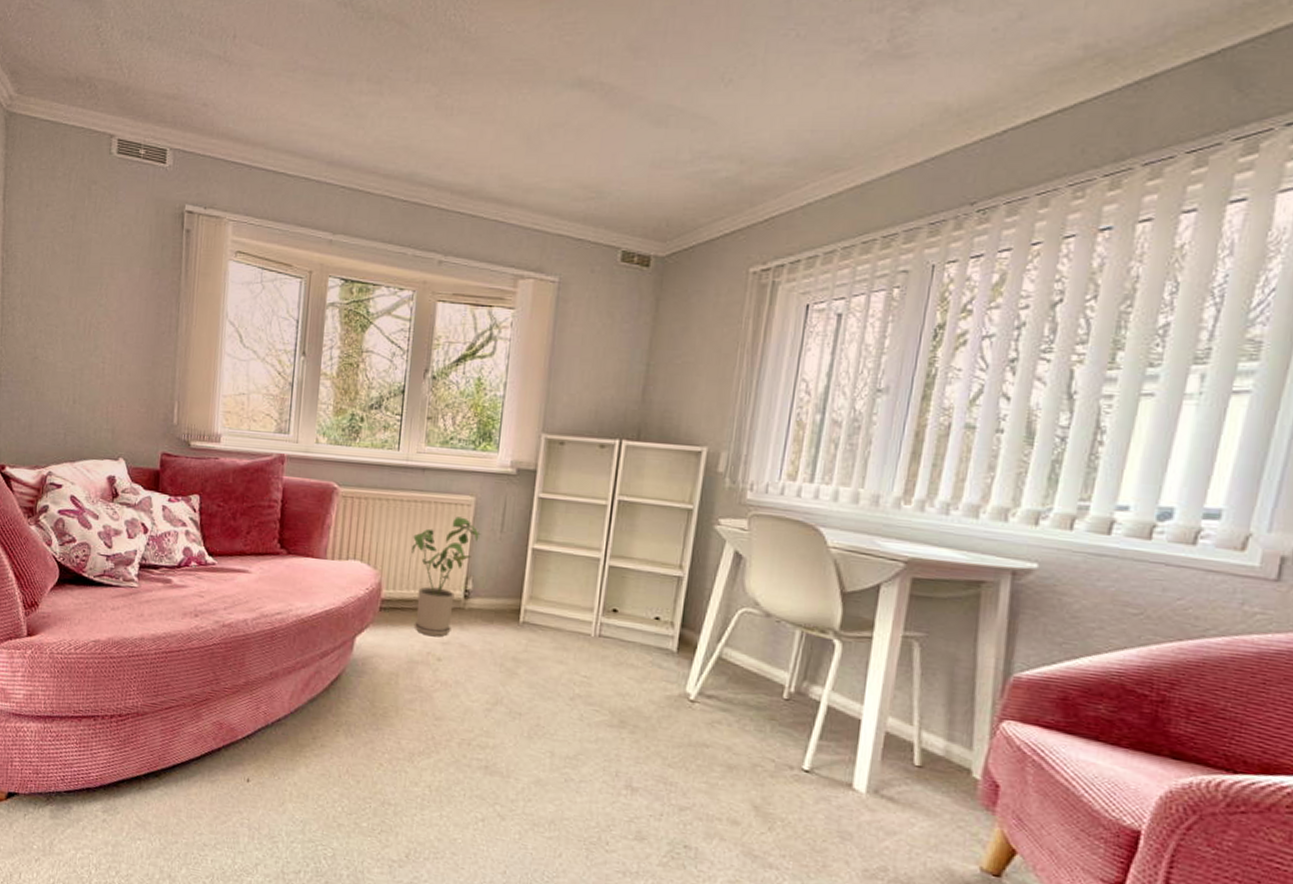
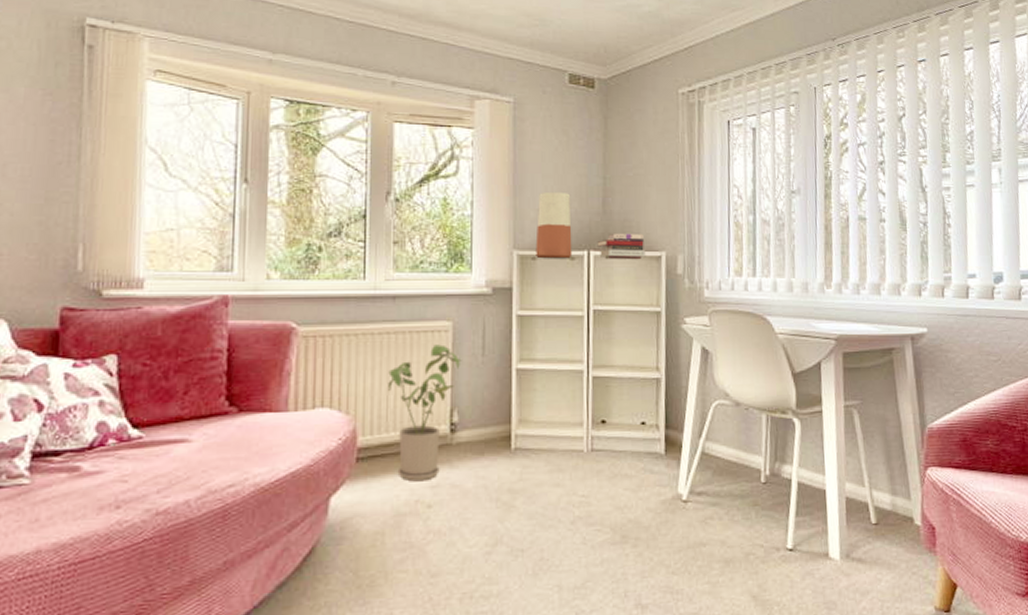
vase: none [564,376,609,447] -> present [535,191,573,259]
books: none [630,423,685,454] -> present [597,233,646,260]

